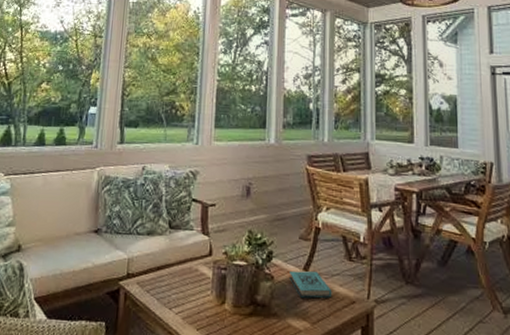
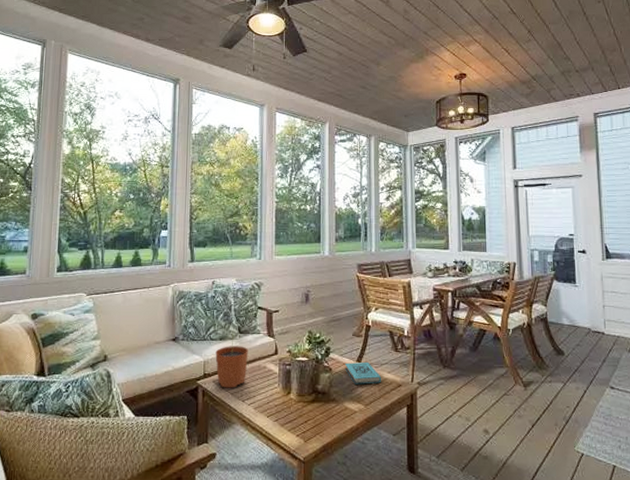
plant pot: none [141,228,179,293] -> present [215,334,248,388]

